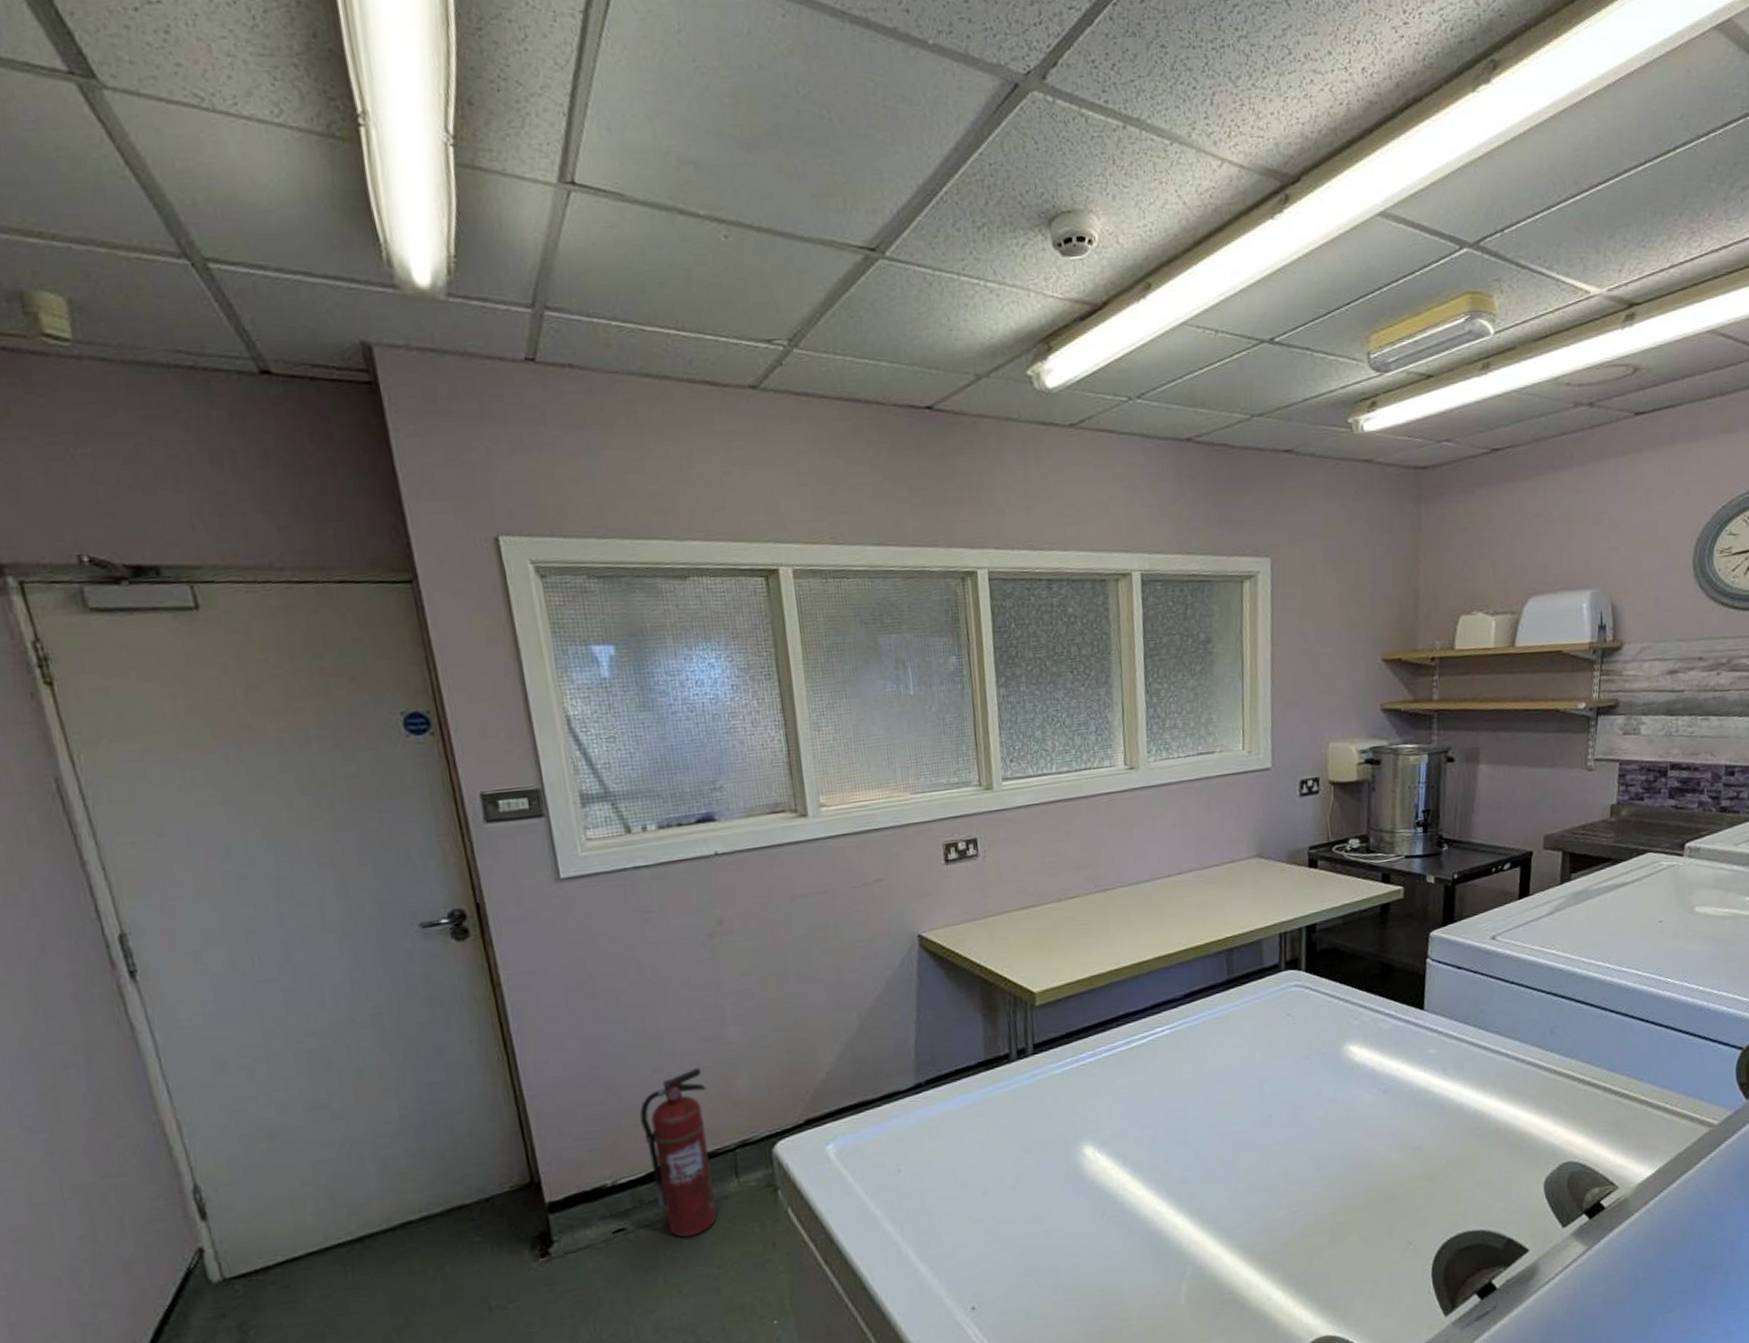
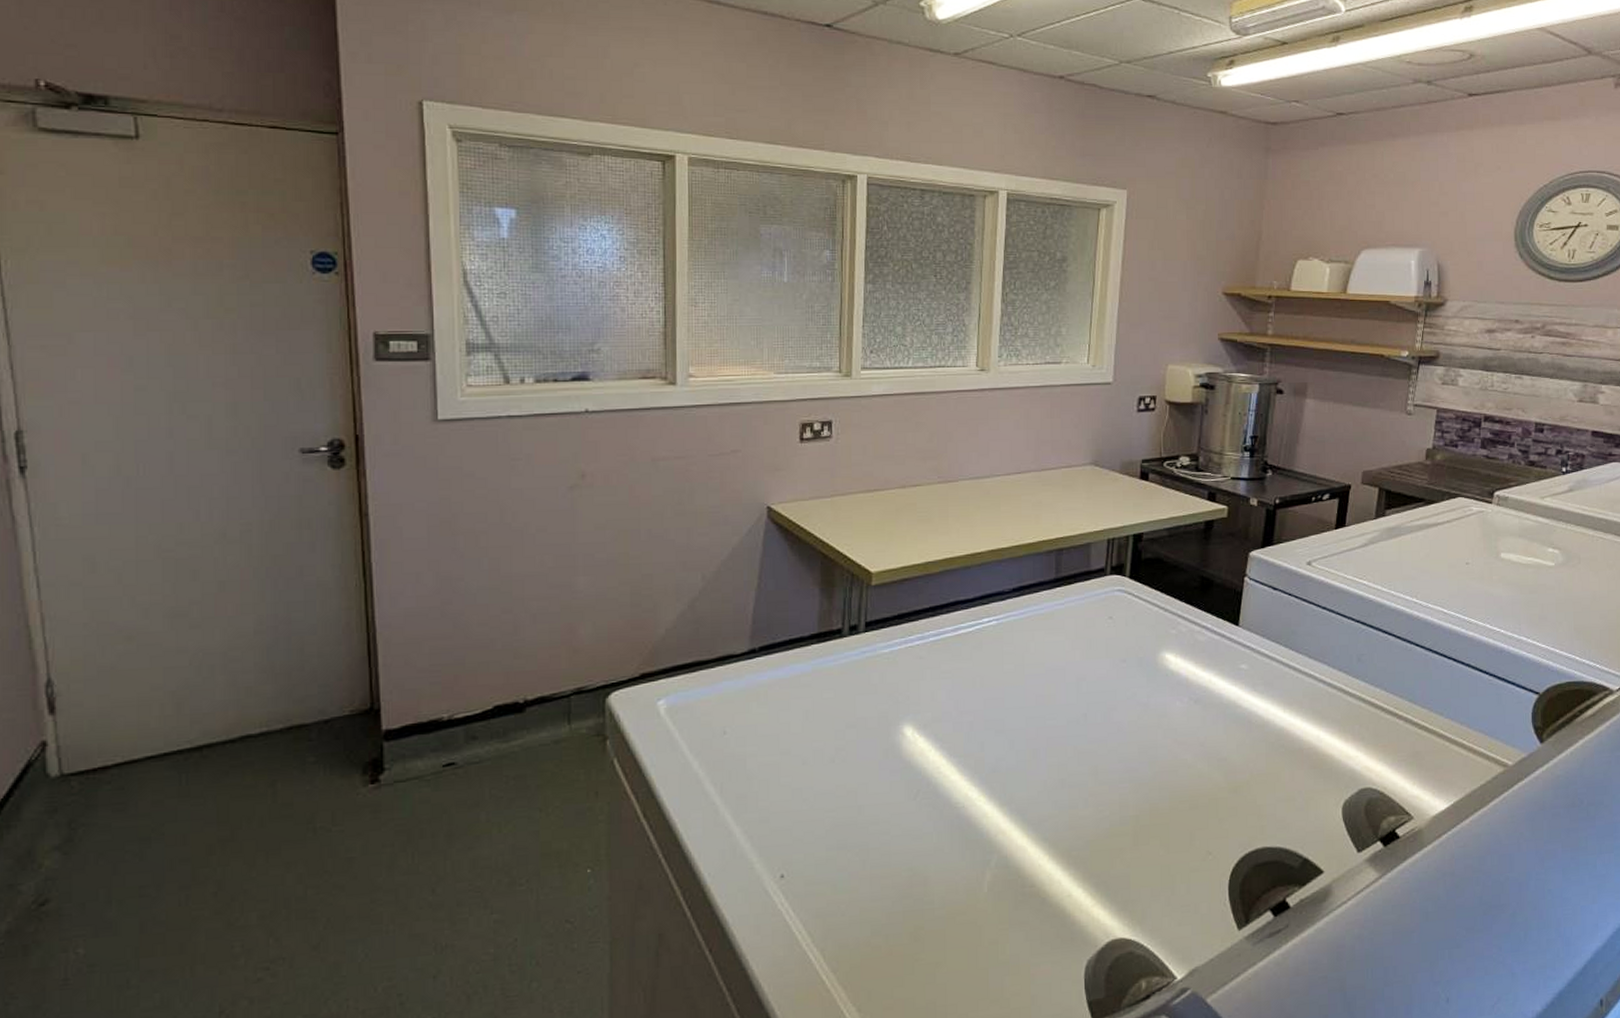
fire extinguisher: present [639,1067,718,1238] -> none [483,612,550,778]

